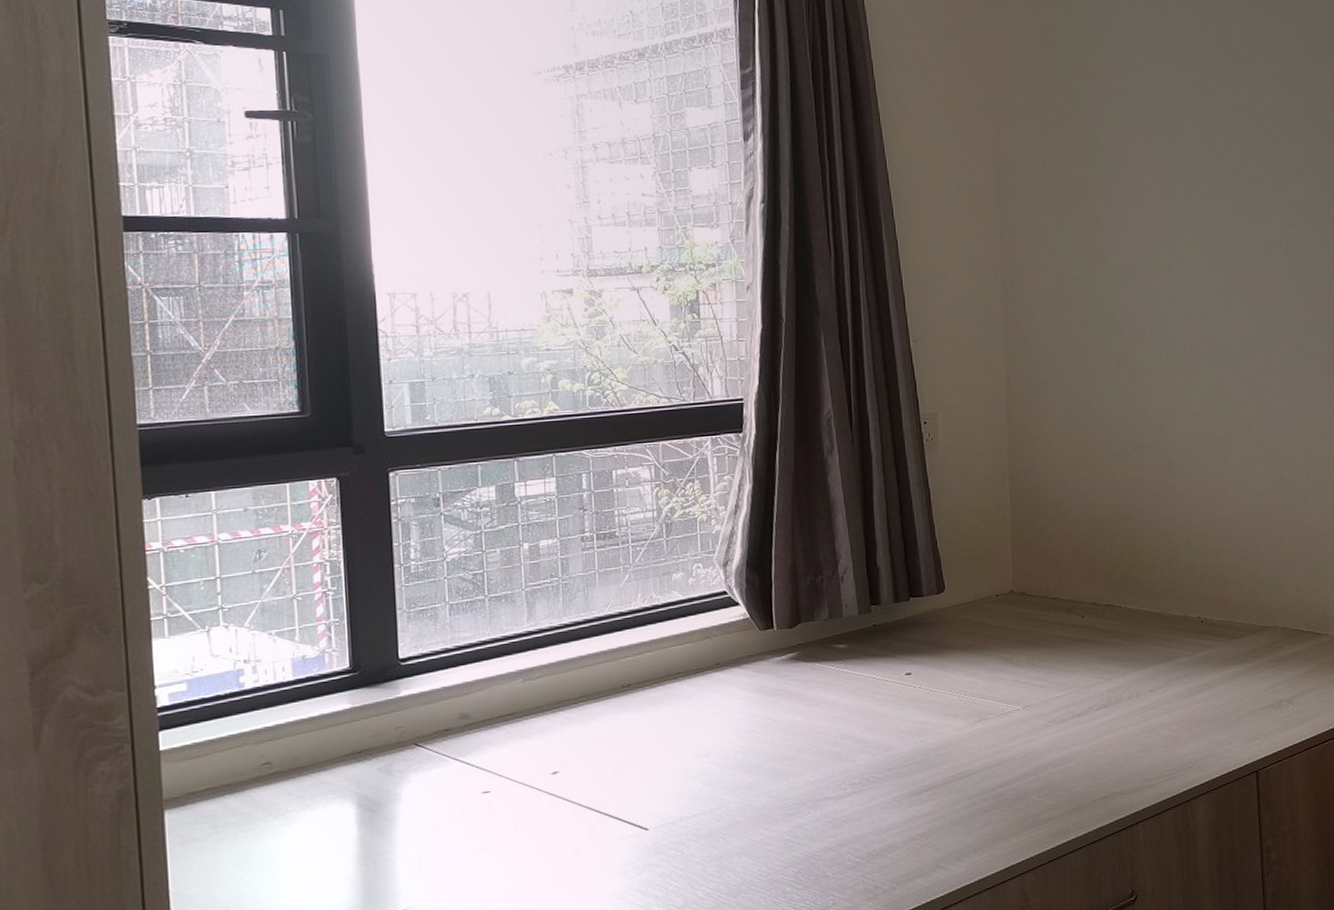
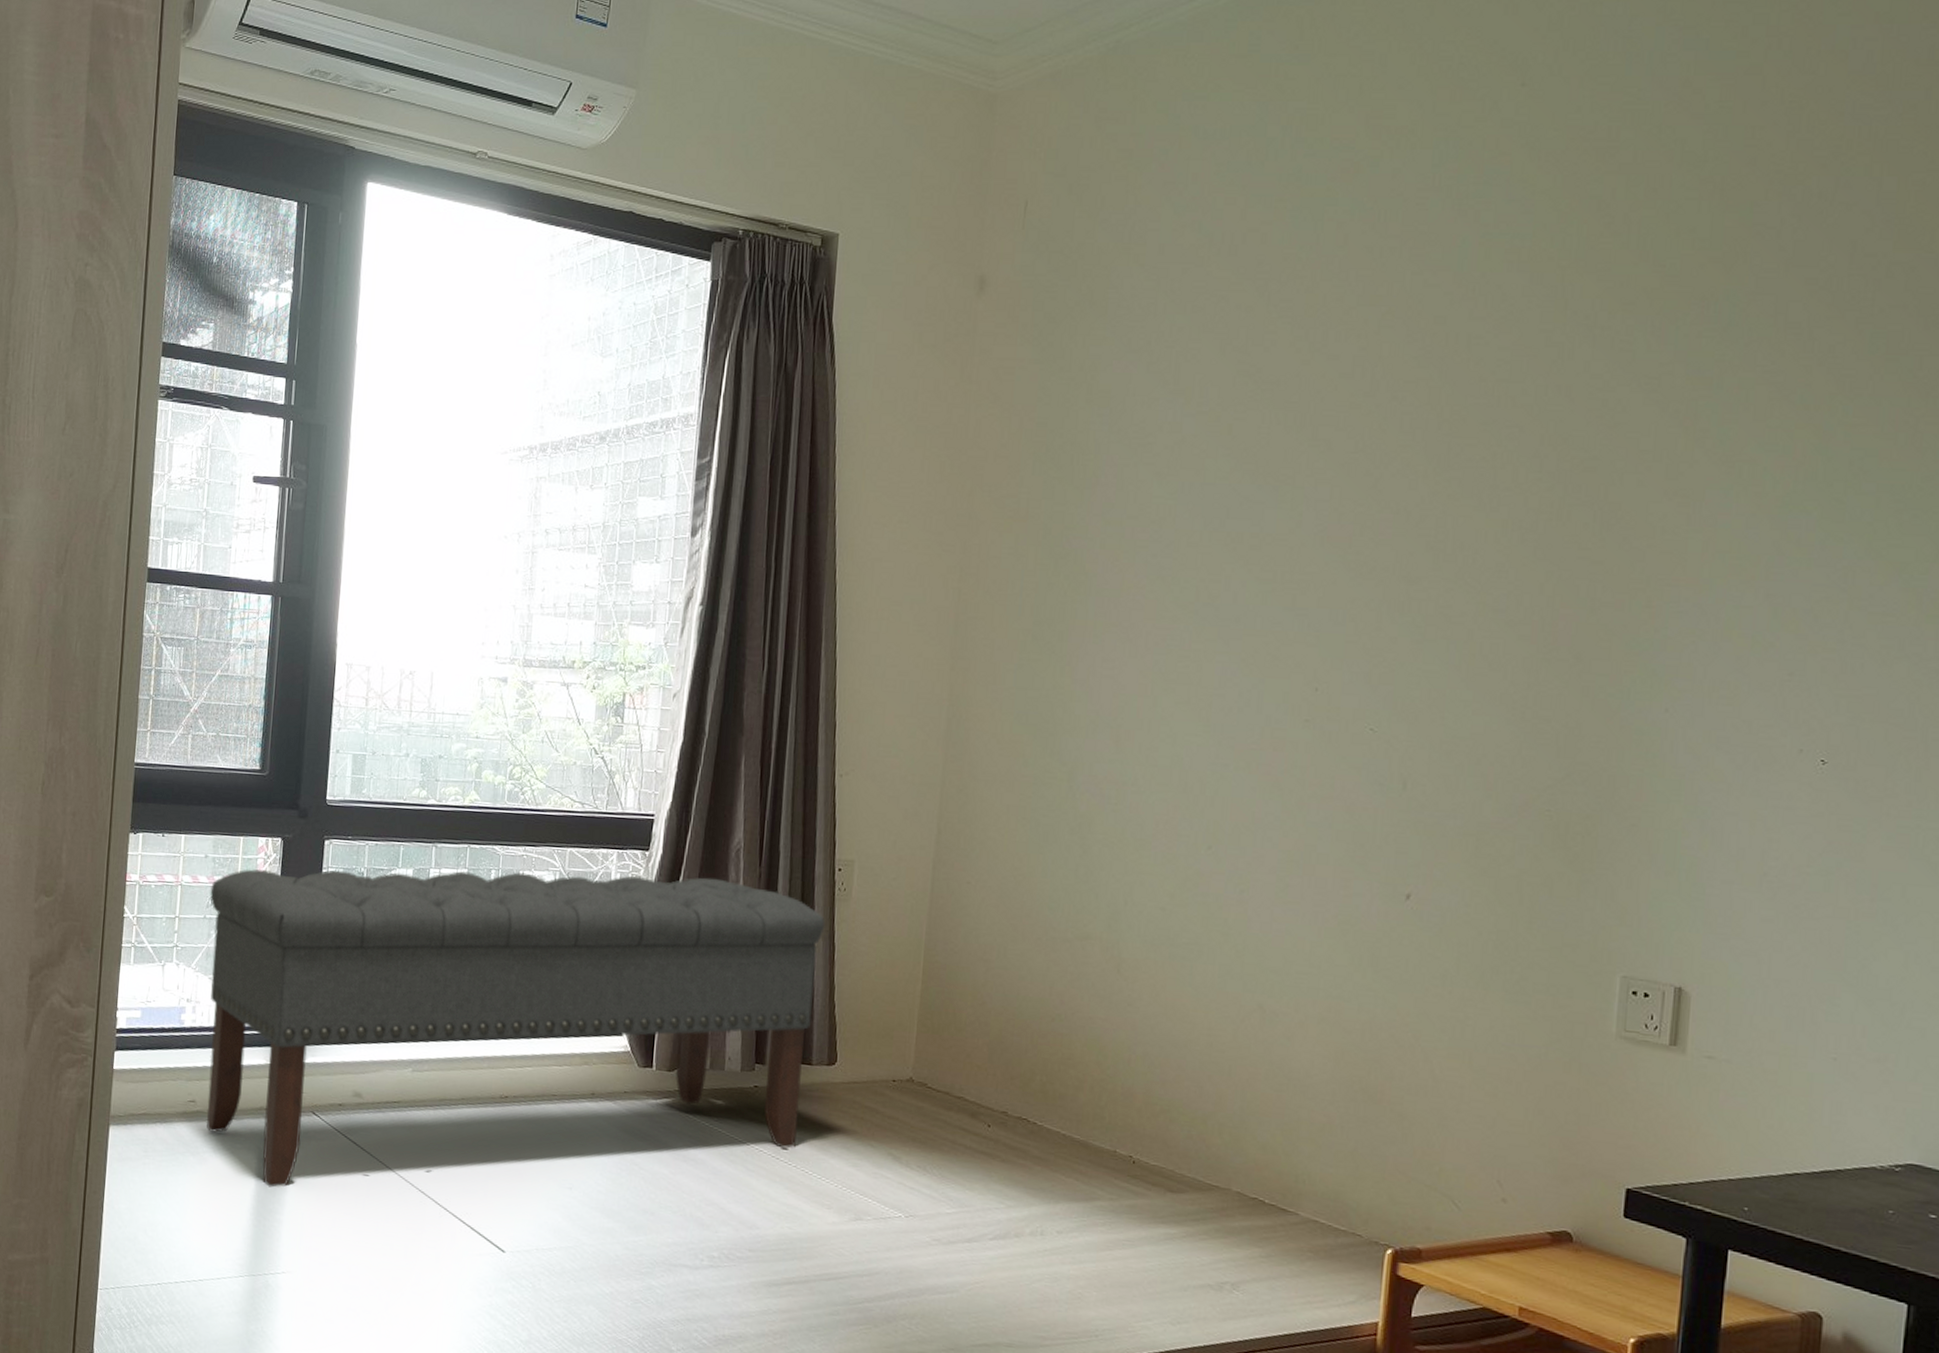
bench: none [255,447,919,829] -> present [207,869,826,1188]

